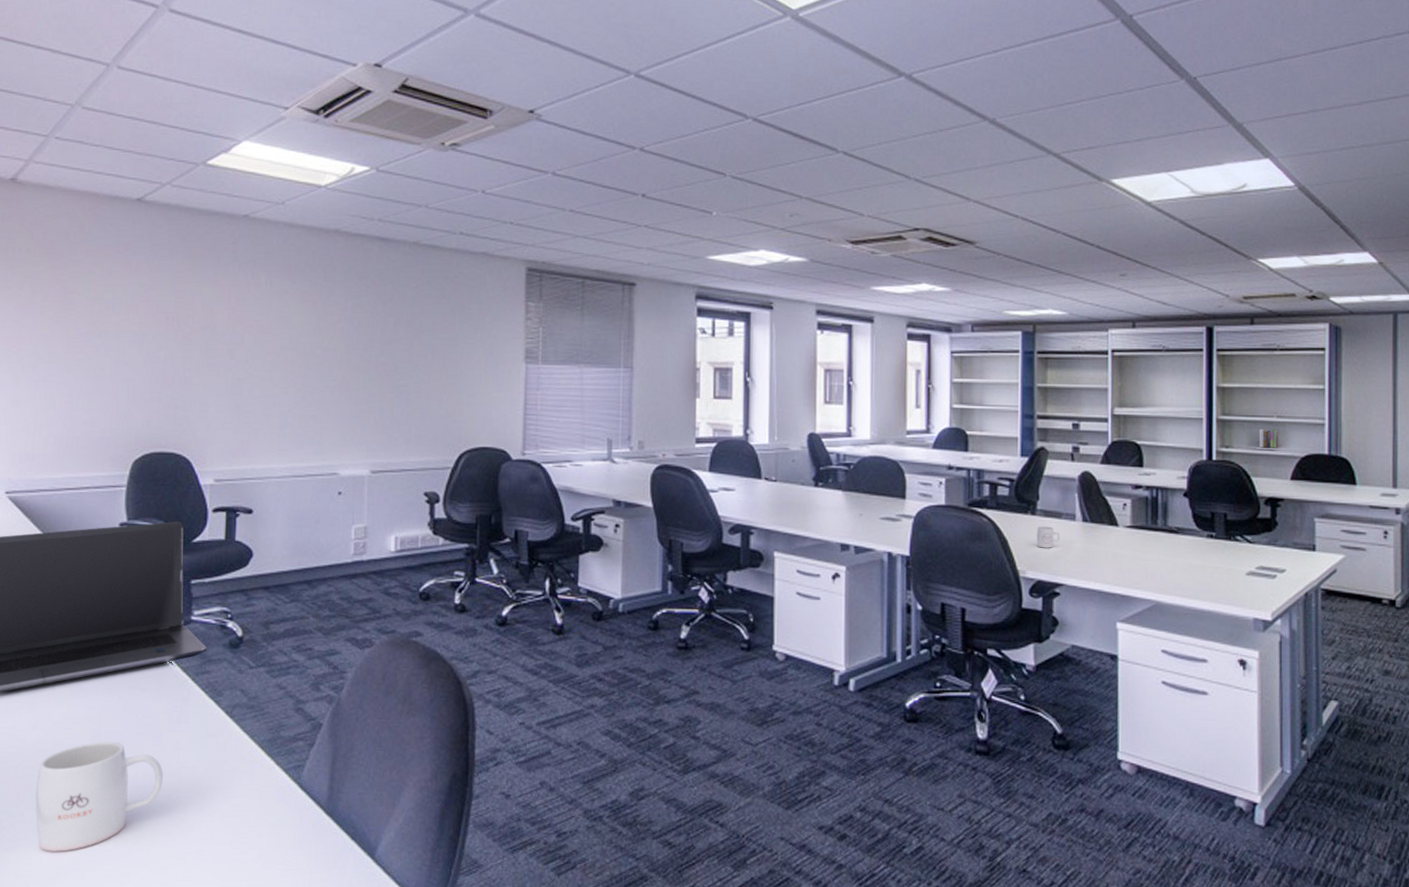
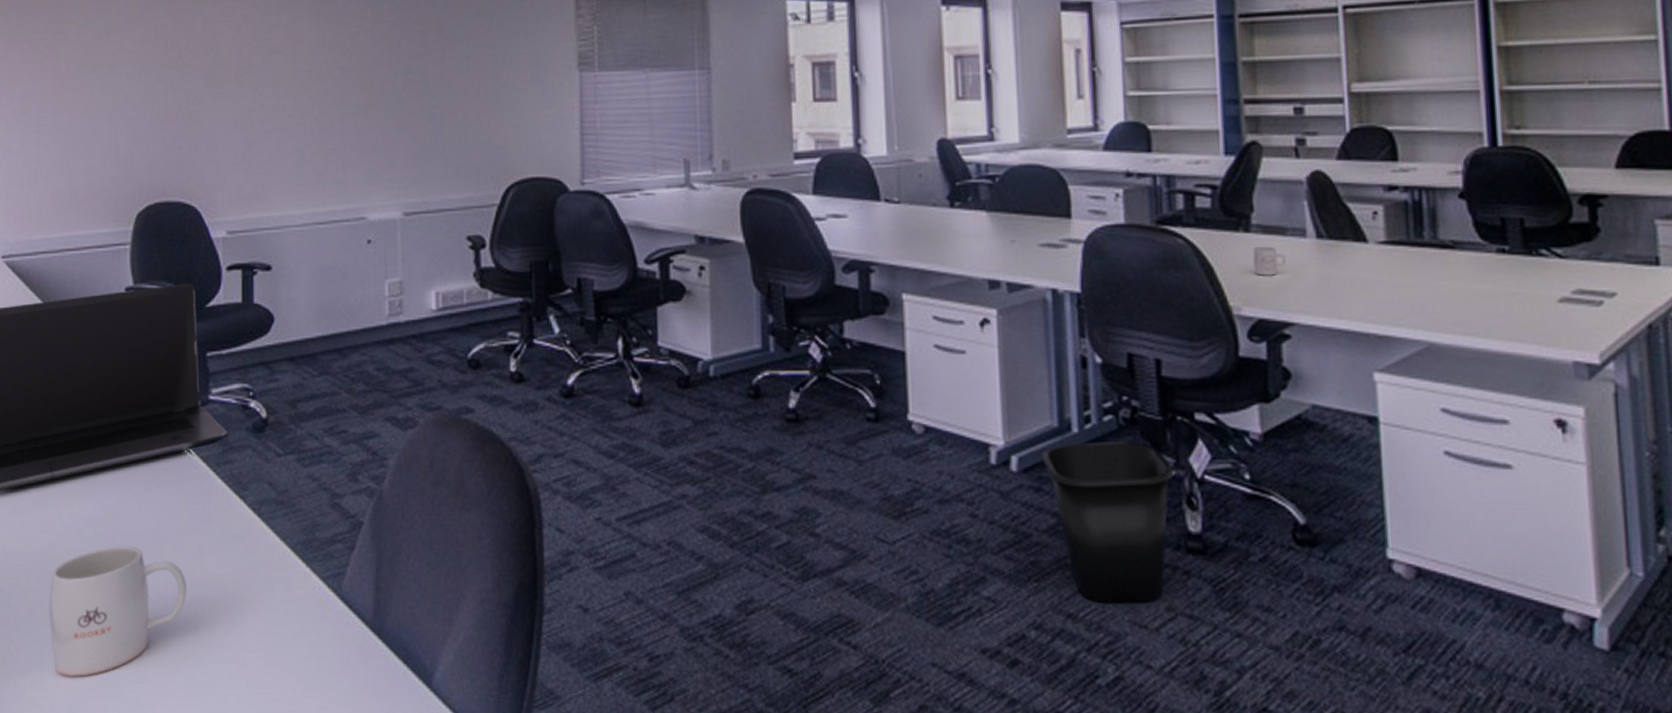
waste bin: none [873,669,970,791] -> present [1041,442,1175,603]
books: present [1259,428,1278,449] -> none [1563,99,1593,127]

